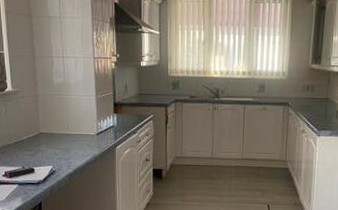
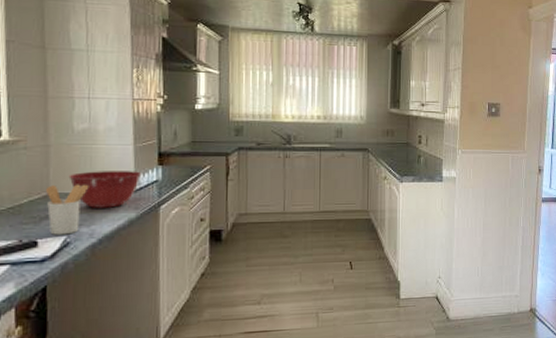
utensil holder: none [38,126,66,165] -> present [46,184,89,235]
mixing bowl: none [52,116,102,146] -> present [68,171,142,208]

